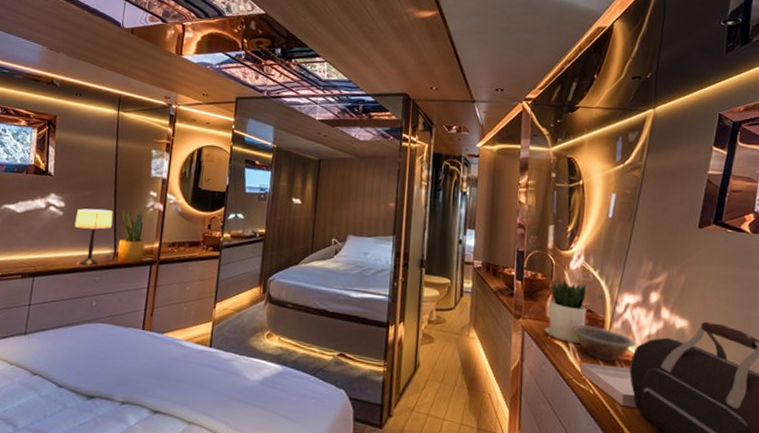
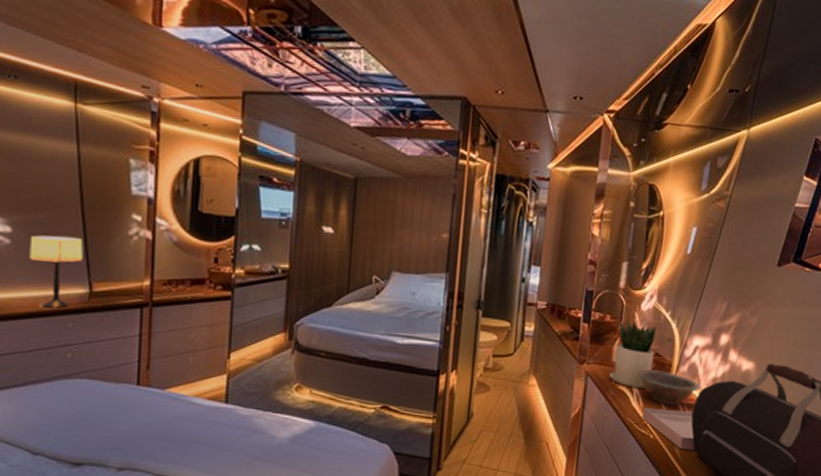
planter: present [117,209,145,264] -> none [93,236,131,306]

